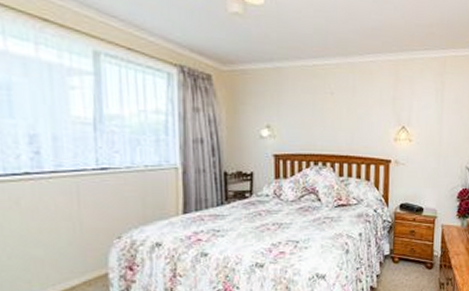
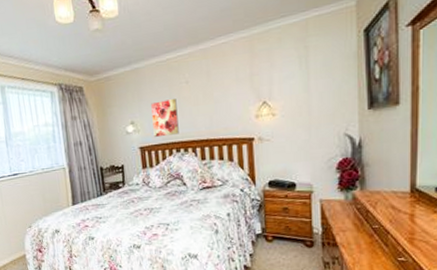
wall art: none [291,108,319,147] -> present [151,99,179,138]

